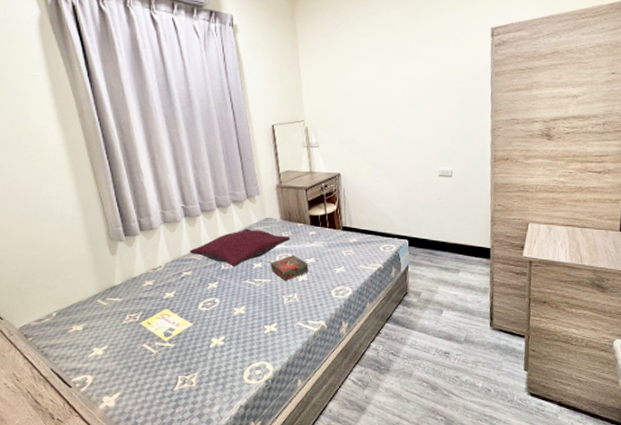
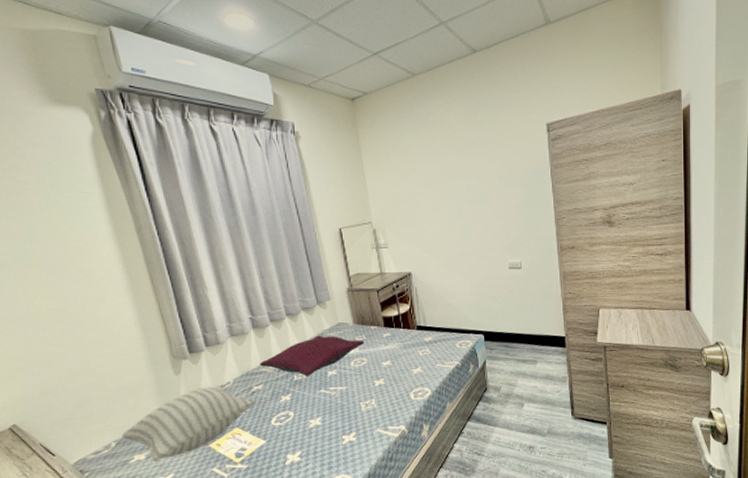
pillow: none [62,268,185,333] -> present [122,386,256,462]
book: present [270,255,309,281] -> none [345,359,385,387]

